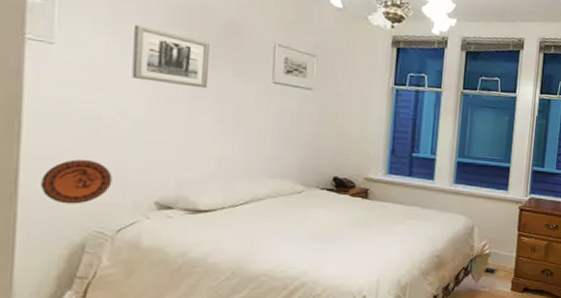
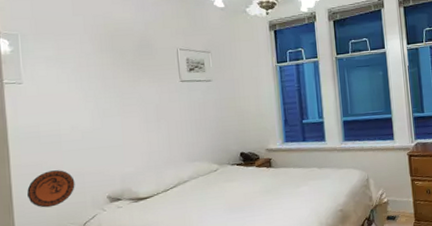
wall art: present [132,25,210,89] -> none [74,56,133,99]

